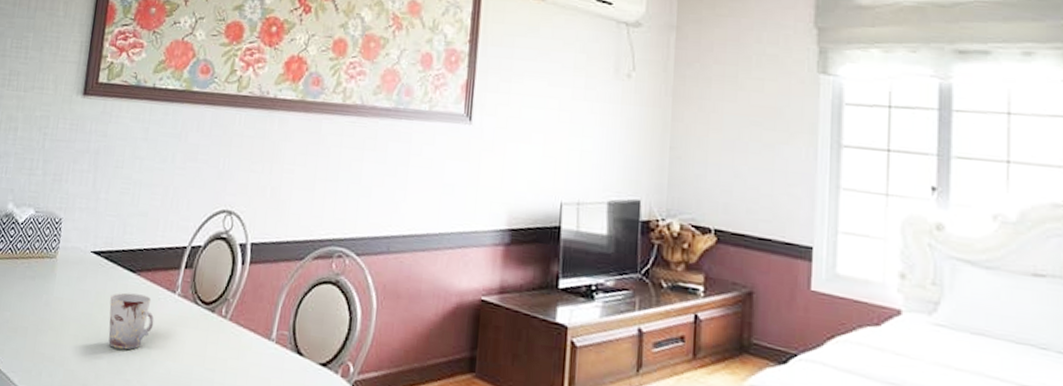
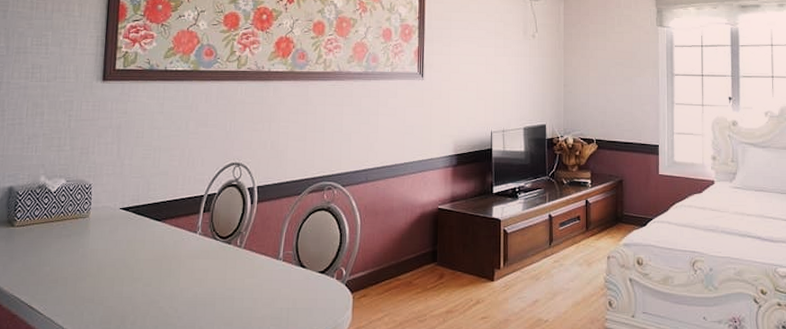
cup: present [108,292,154,350] -> none [140,238,180,284]

